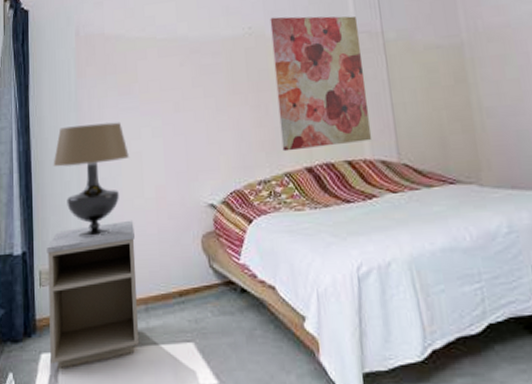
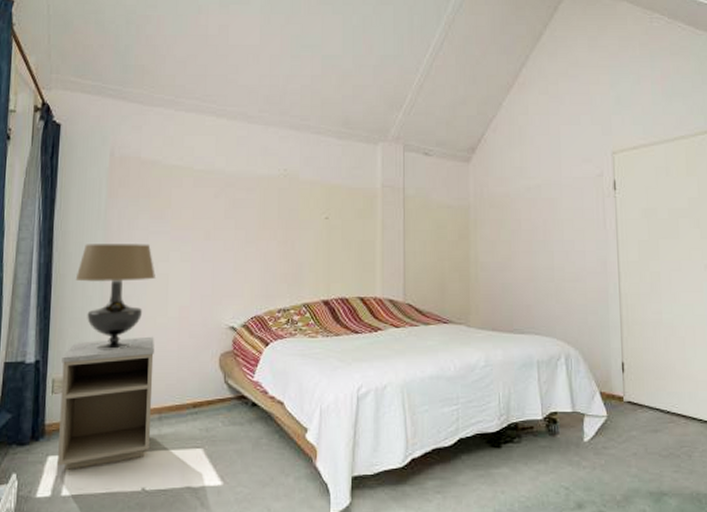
wall art: present [270,16,371,152] -> none [303,163,383,285]

